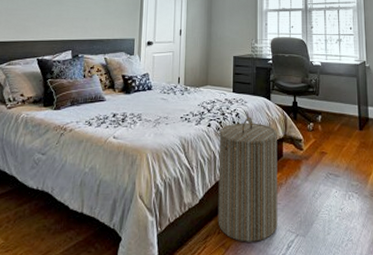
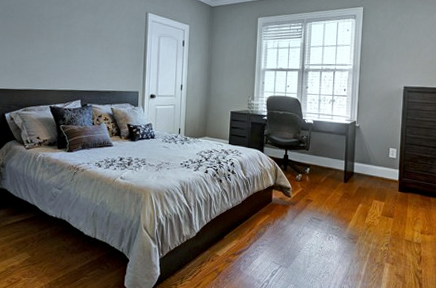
laundry hamper: present [218,117,278,242] -> none [212,166,268,269]

